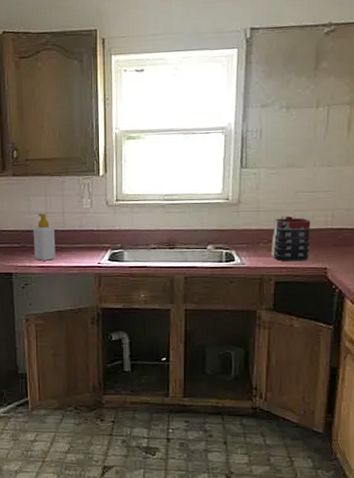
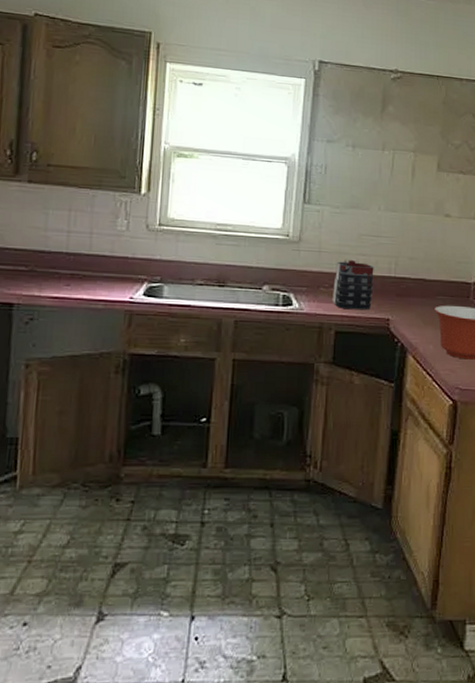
soap bottle: present [33,214,56,261] -> none [46,232,78,291]

